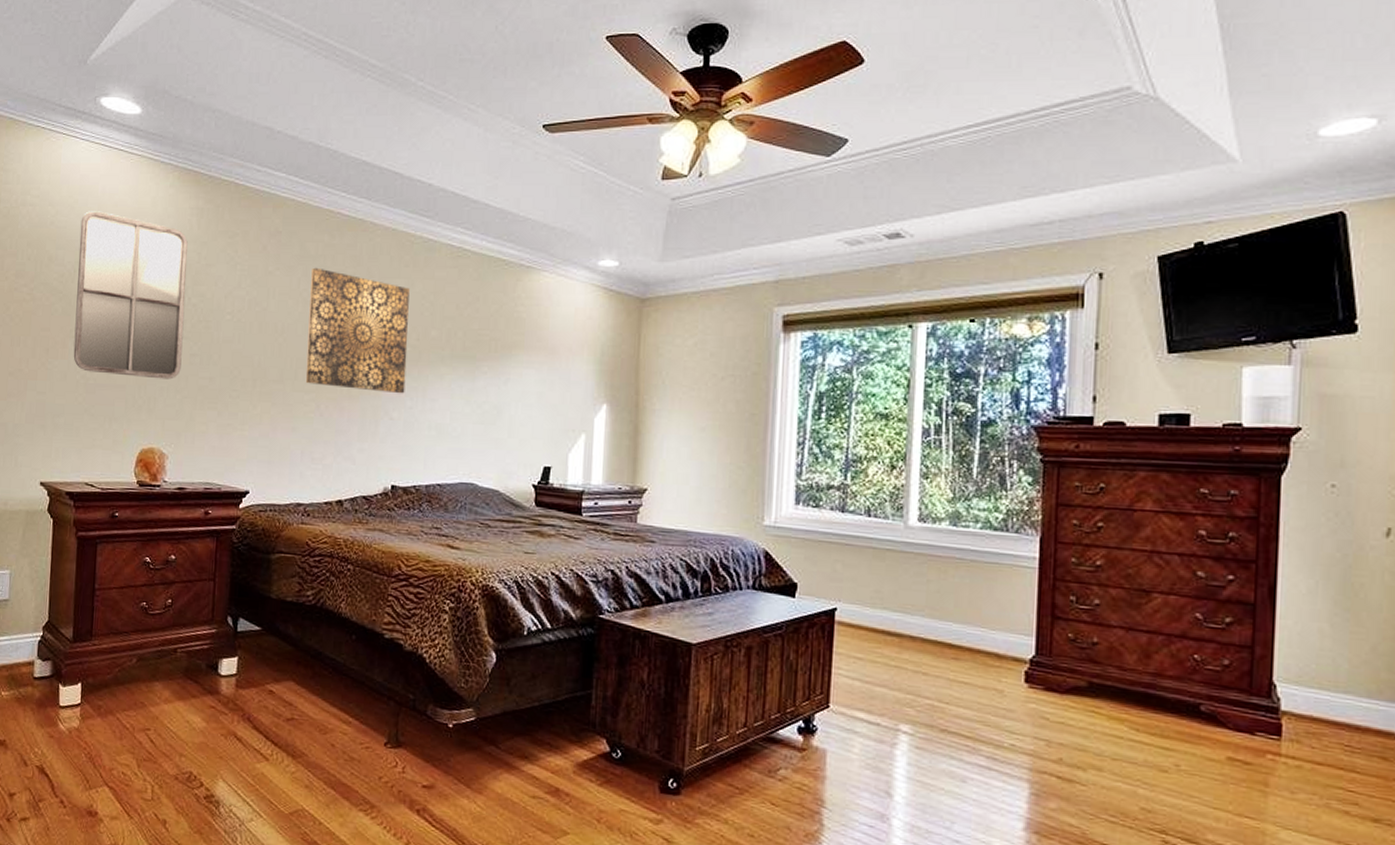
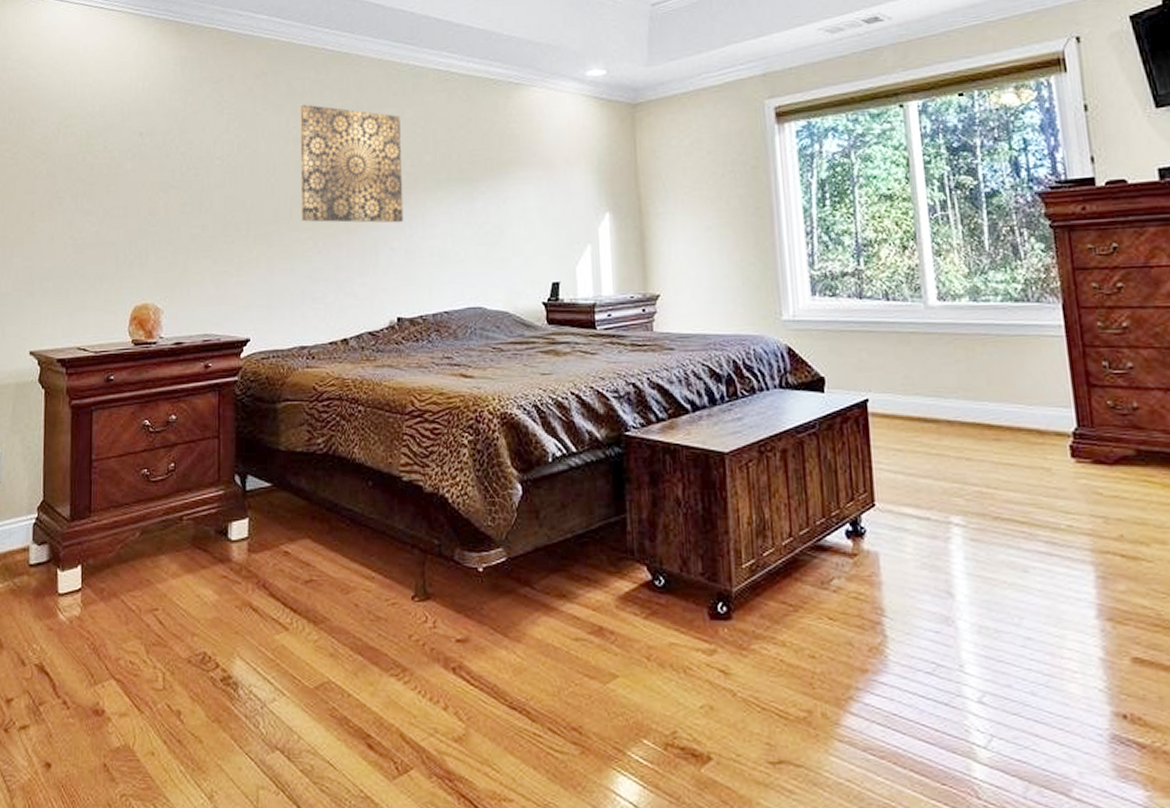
home mirror: present [73,211,188,380] -> none [60,69,173,232]

